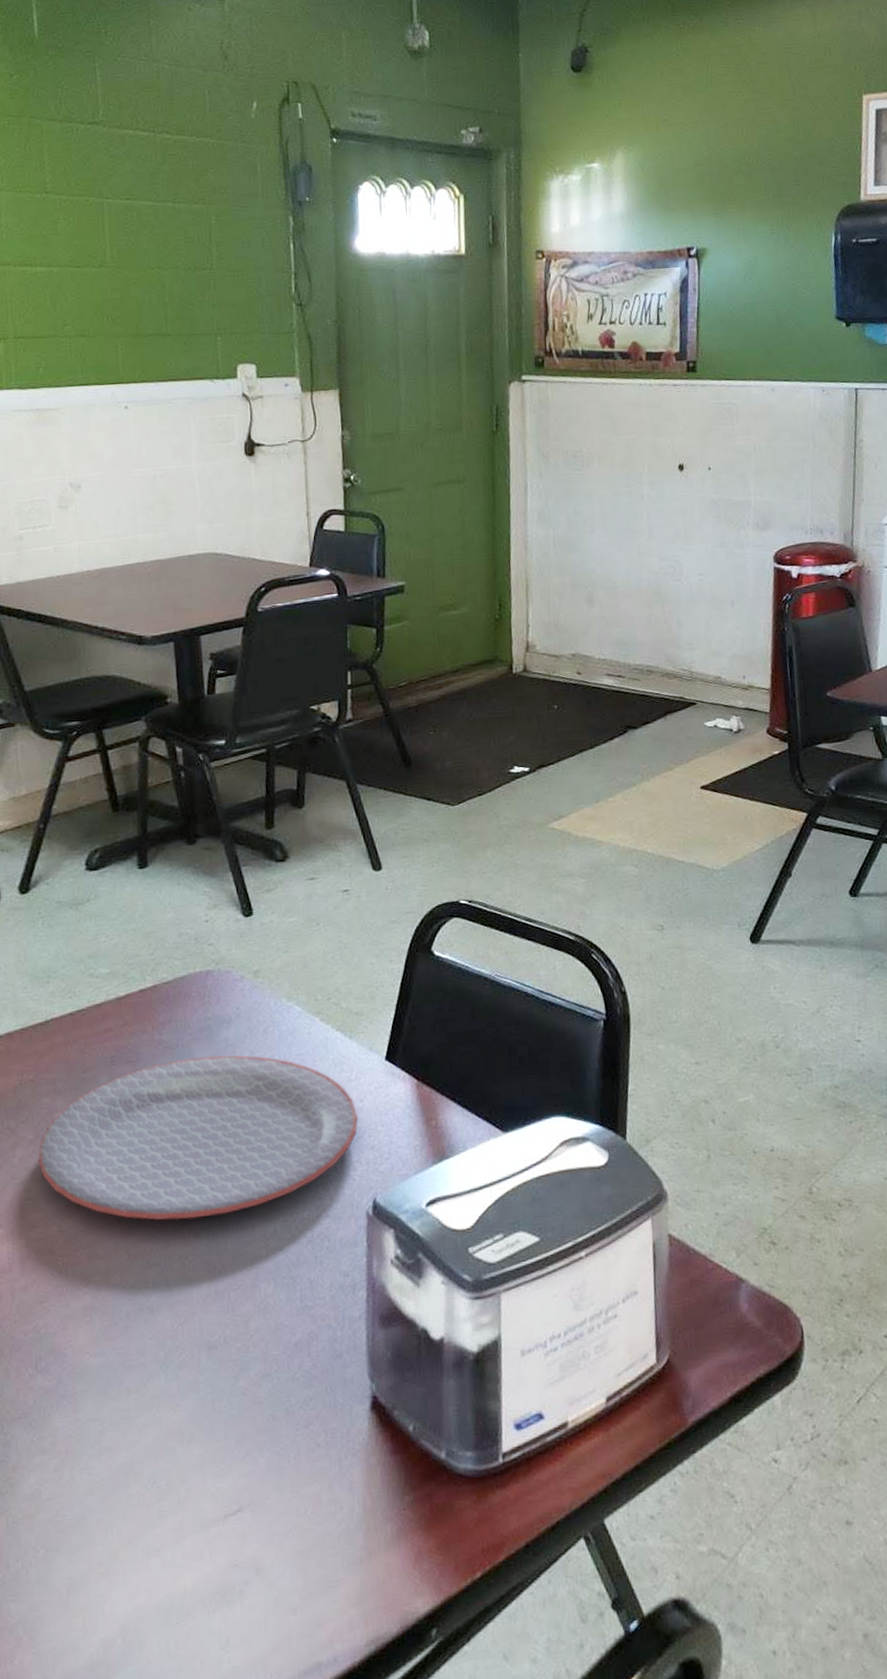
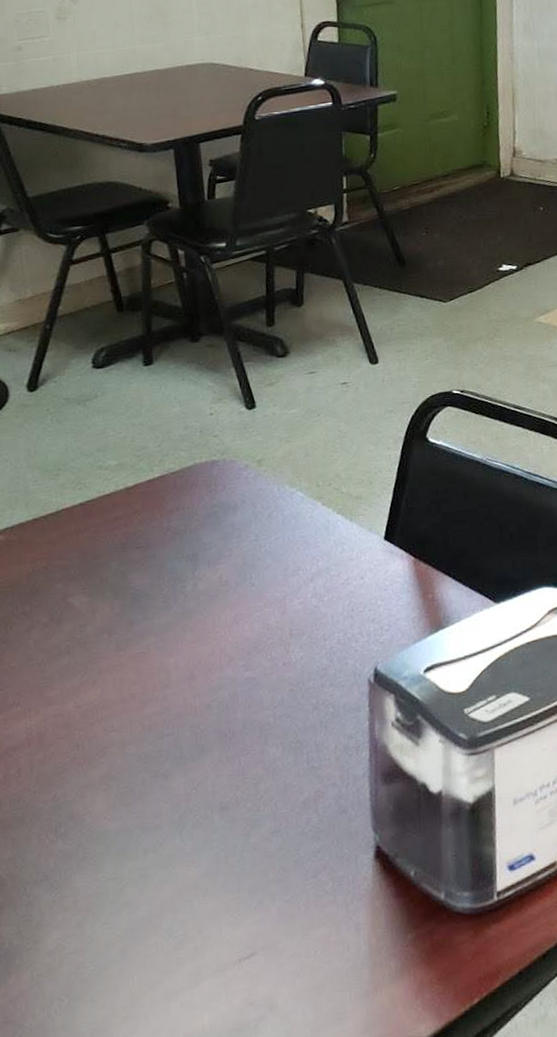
plate: present [38,1055,358,1220] -> none [53,538,359,694]

